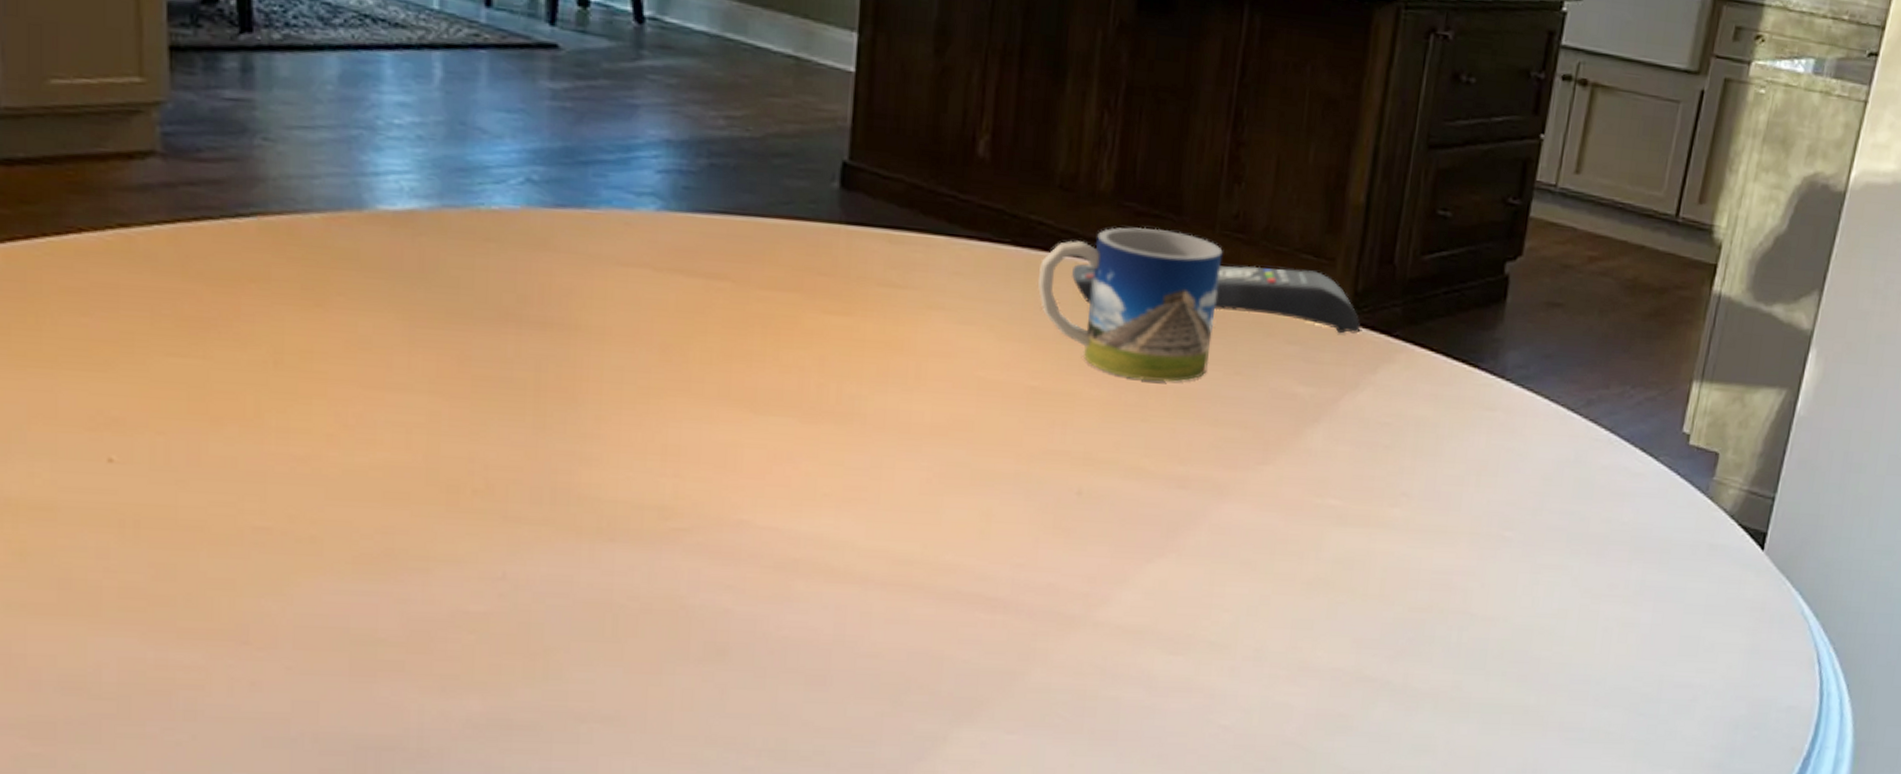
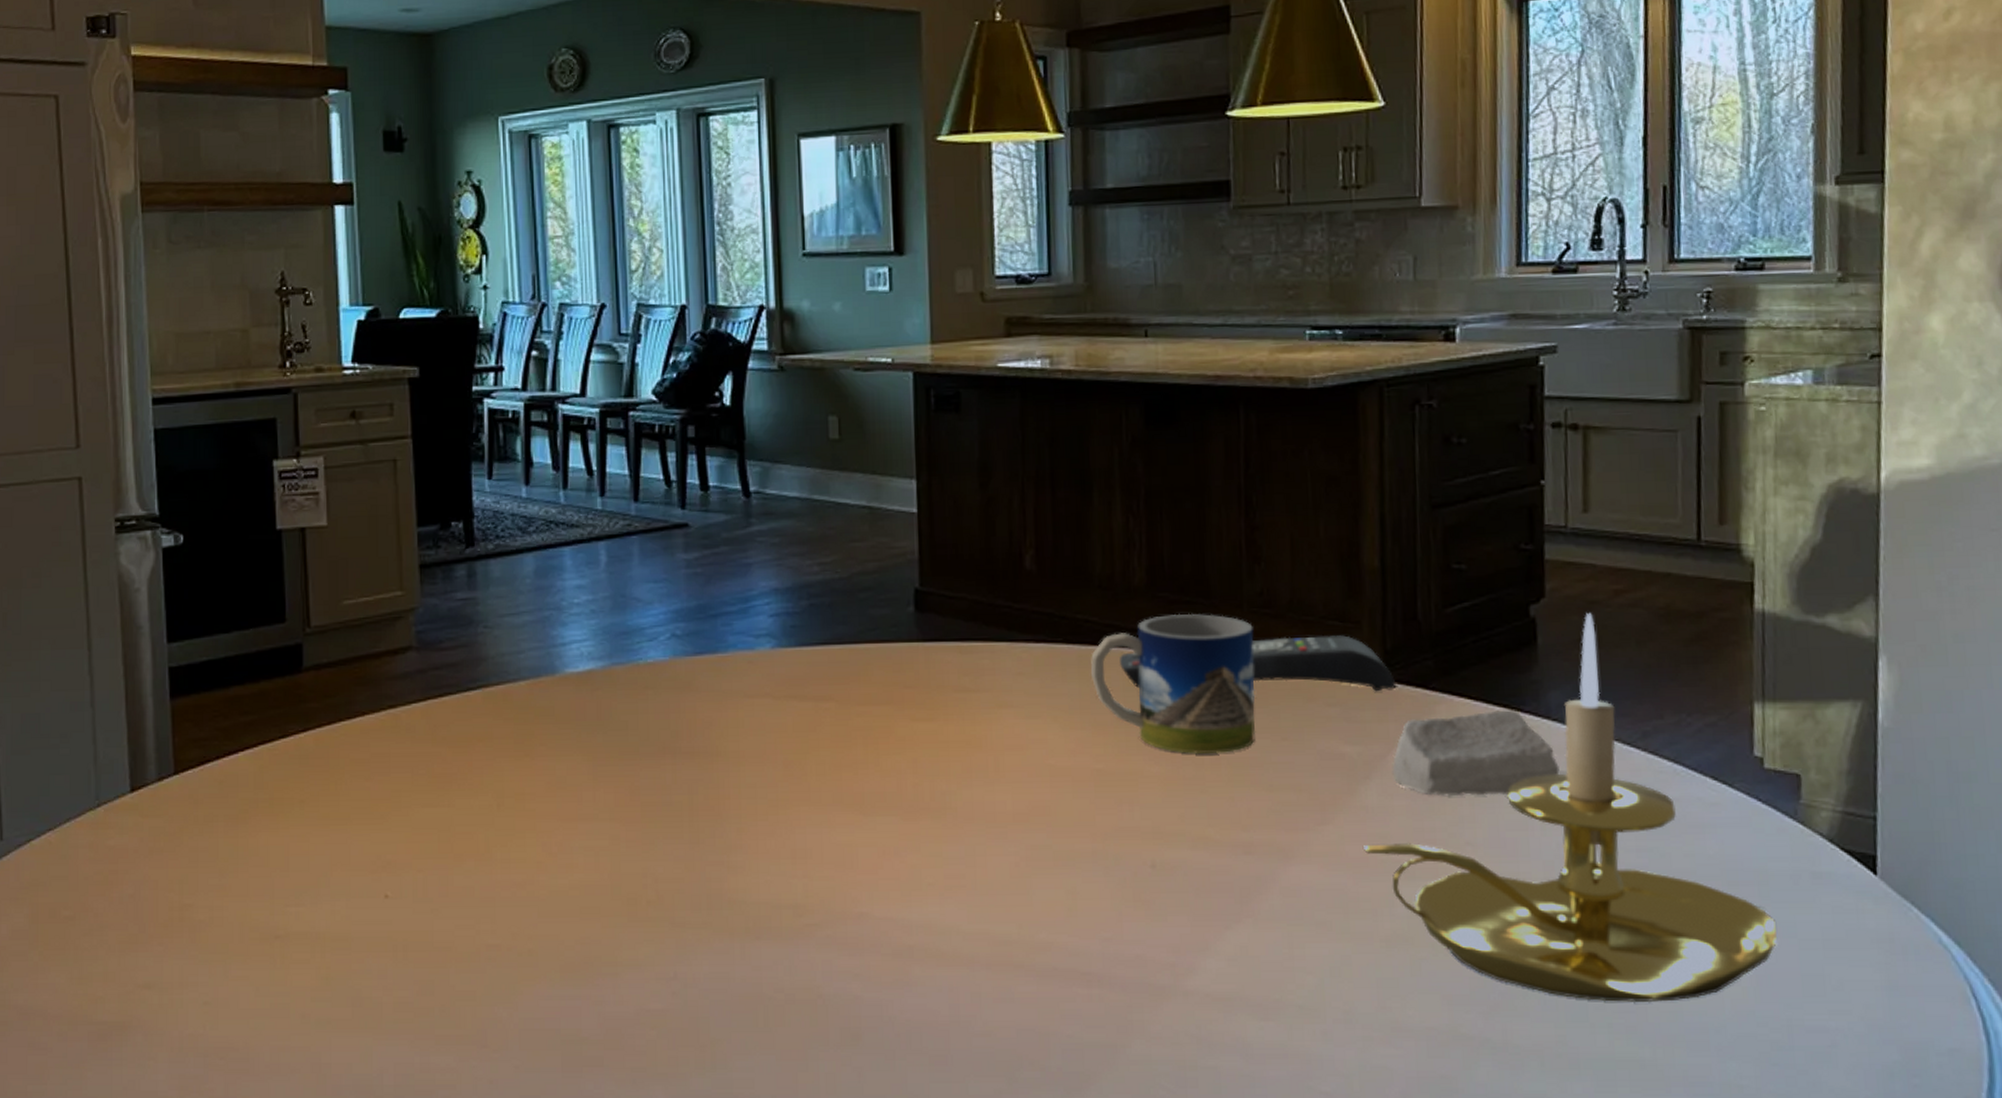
candle holder: none [1300,276,1669,655] -> present [1364,613,1777,1003]
soap bar: none [1341,365,1504,450] -> present [1392,710,1560,796]

